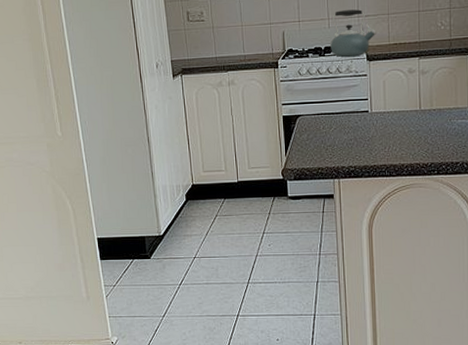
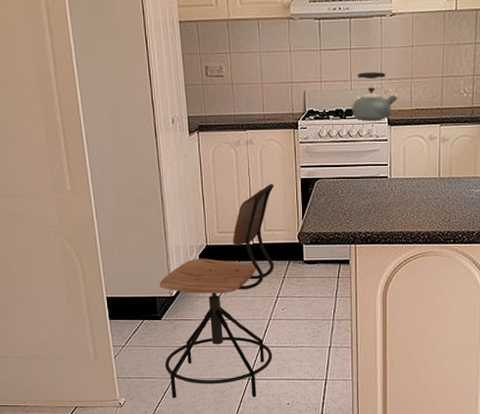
chair: none [148,122,261,336] -> present [159,184,274,398]

